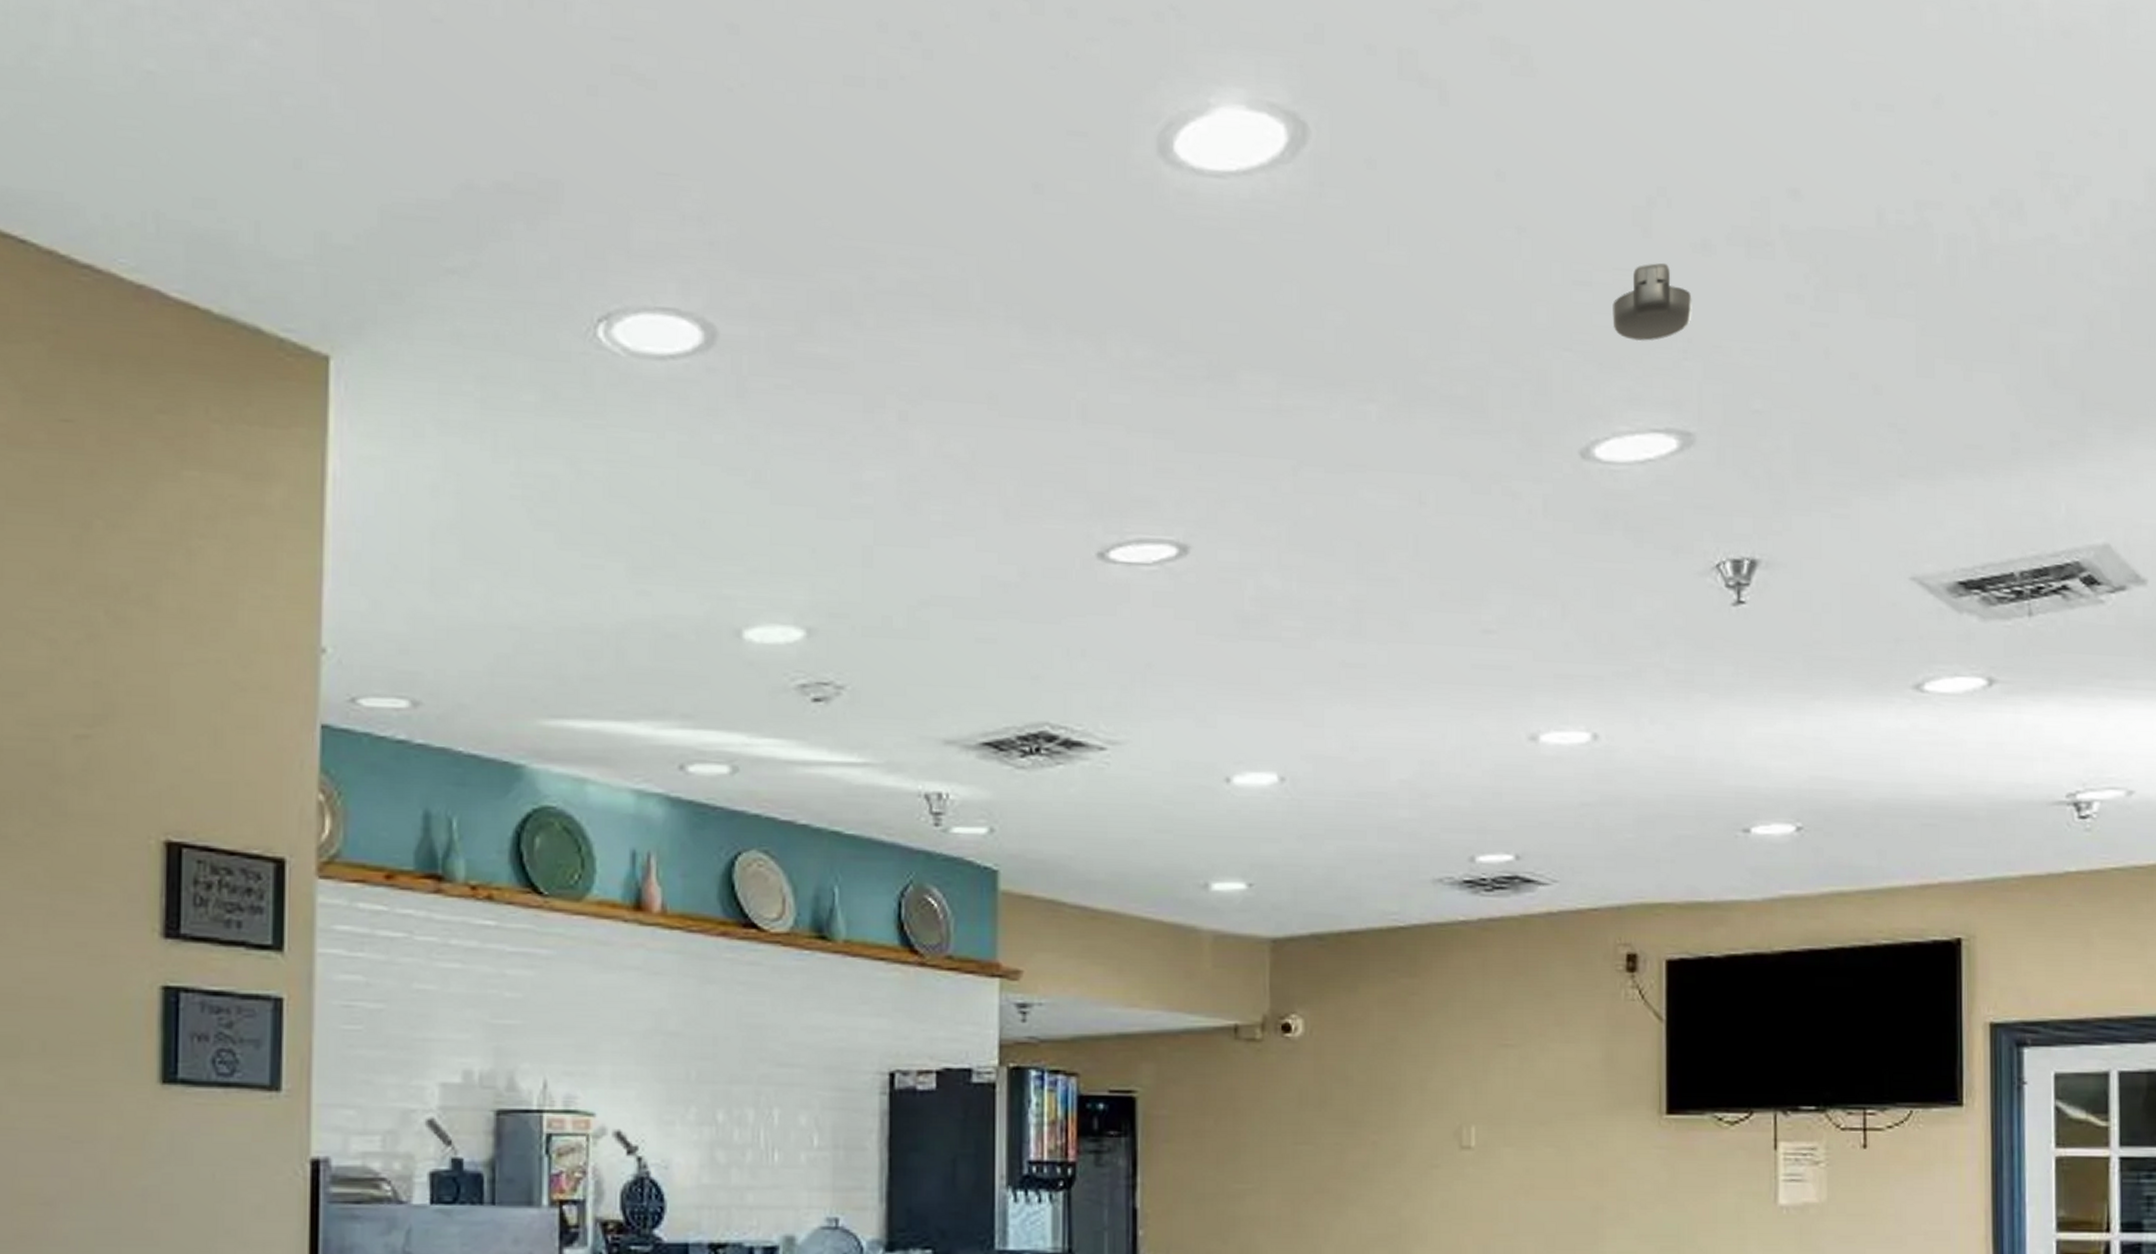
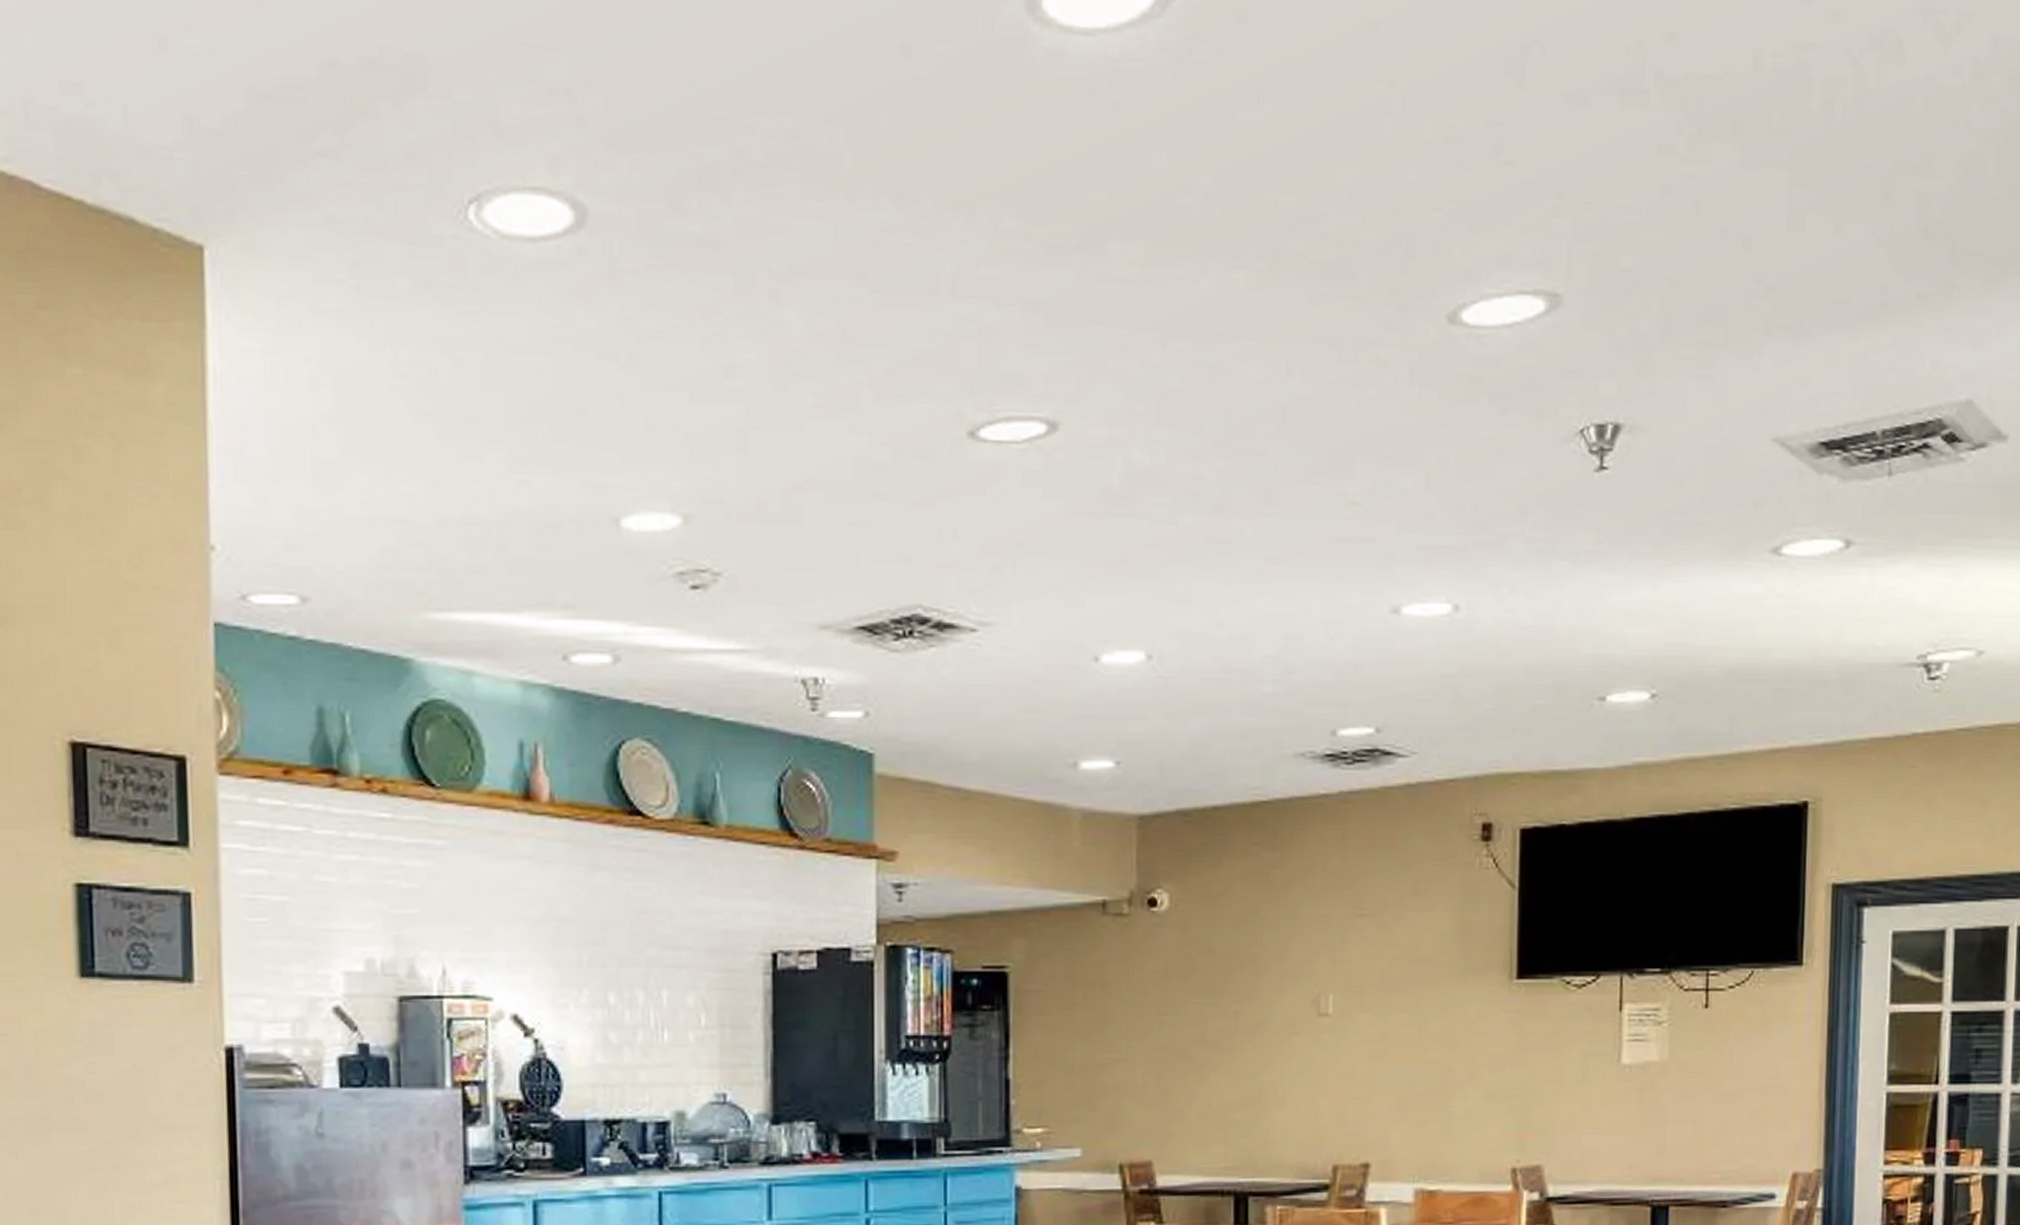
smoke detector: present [1612,262,1692,342] -> none [1483,115,1564,199]

